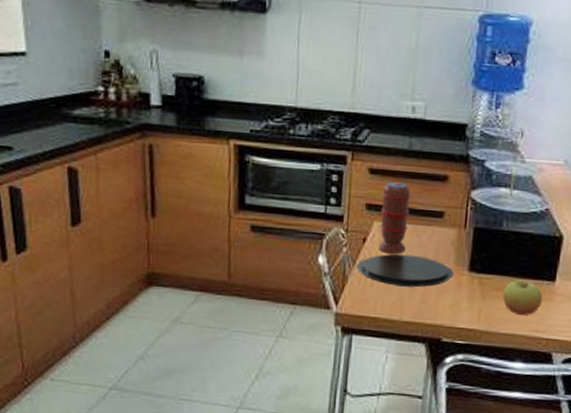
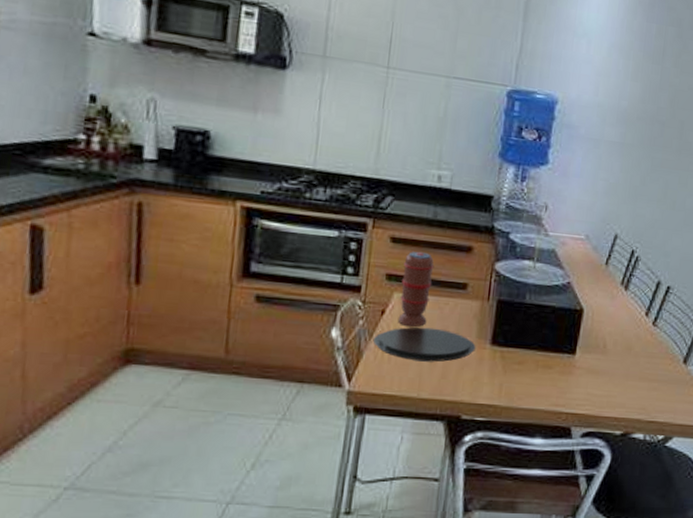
apple: present [502,279,543,315] -> none [524,353,563,389]

